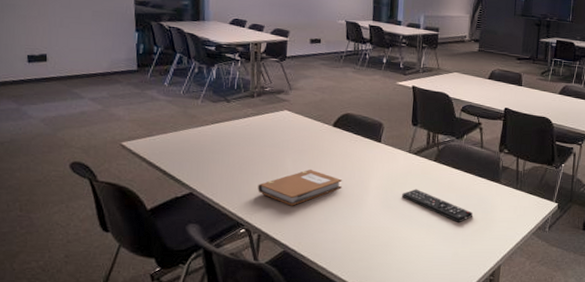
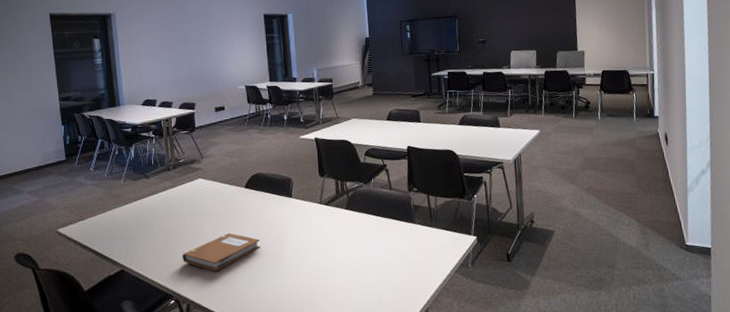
remote control: present [402,189,473,223] -> none [319,239,392,270]

